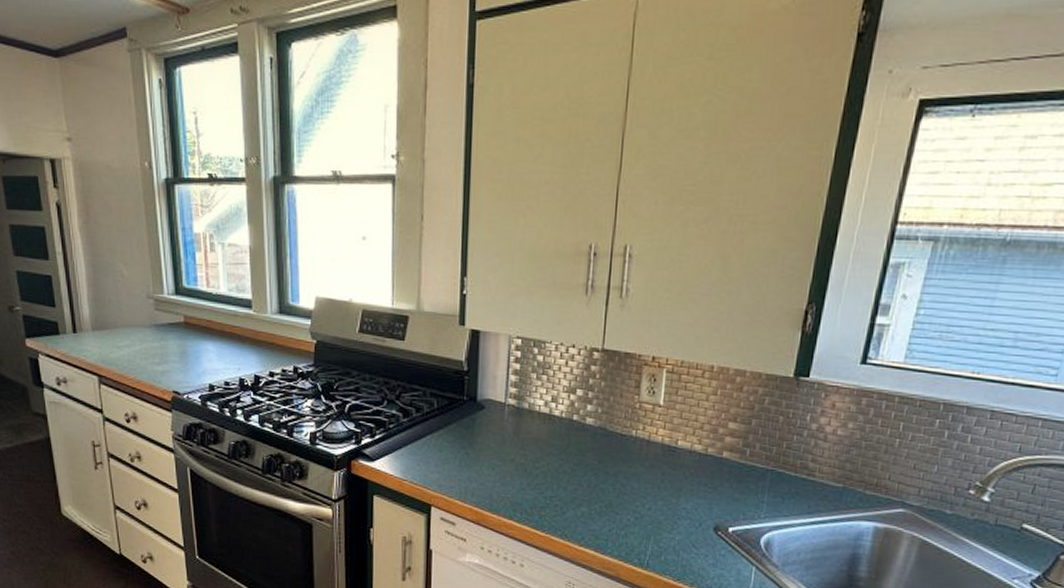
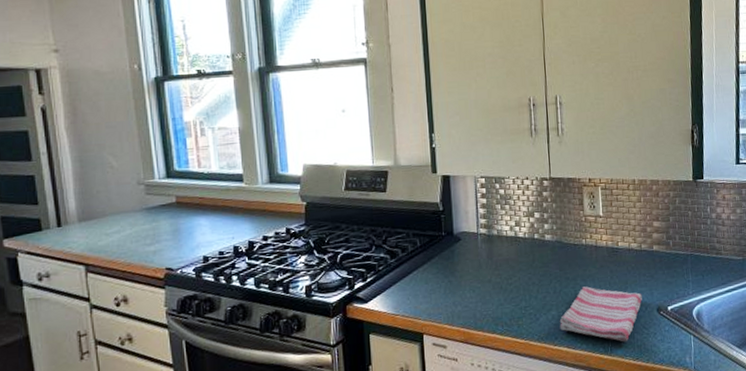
dish towel: none [589,486,698,558] -> present [559,286,642,342]

